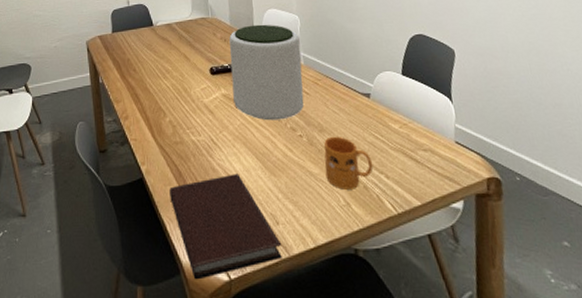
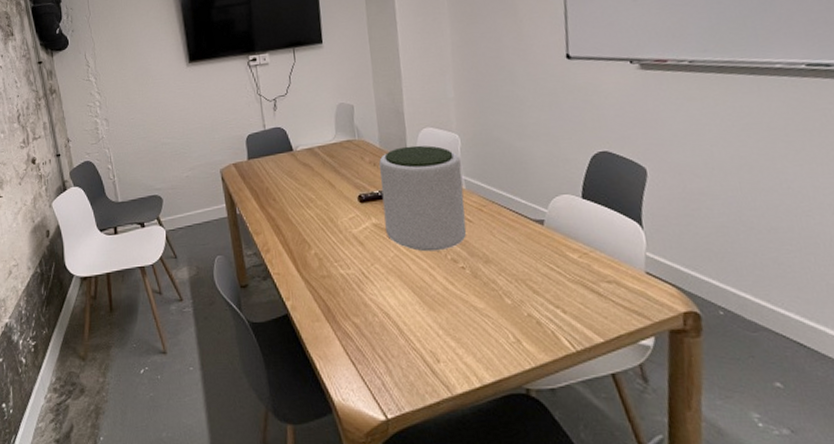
notebook: present [169,173,282,280] -> none [317,309,444,419]
mug: present [324,137,373,190] -> none [490,268,548,326]

